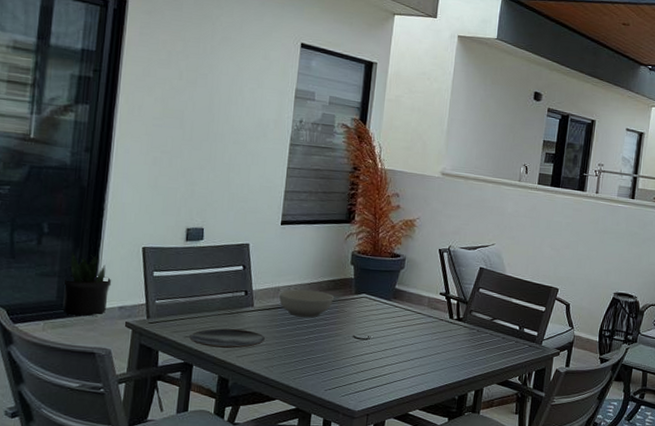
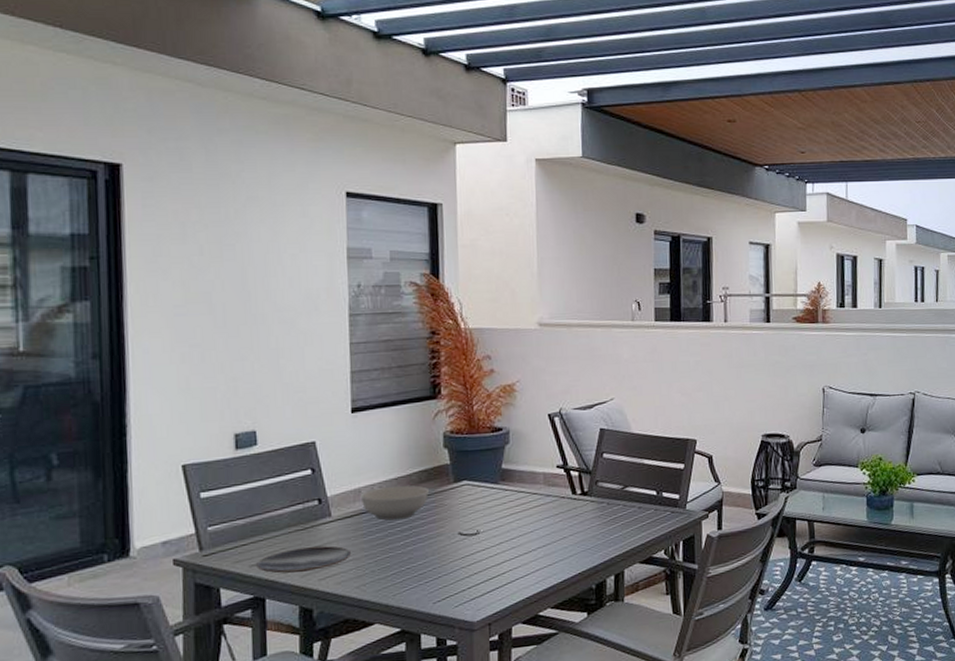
planter: present [62,252,112,317] -> none [86,482,149,562]

